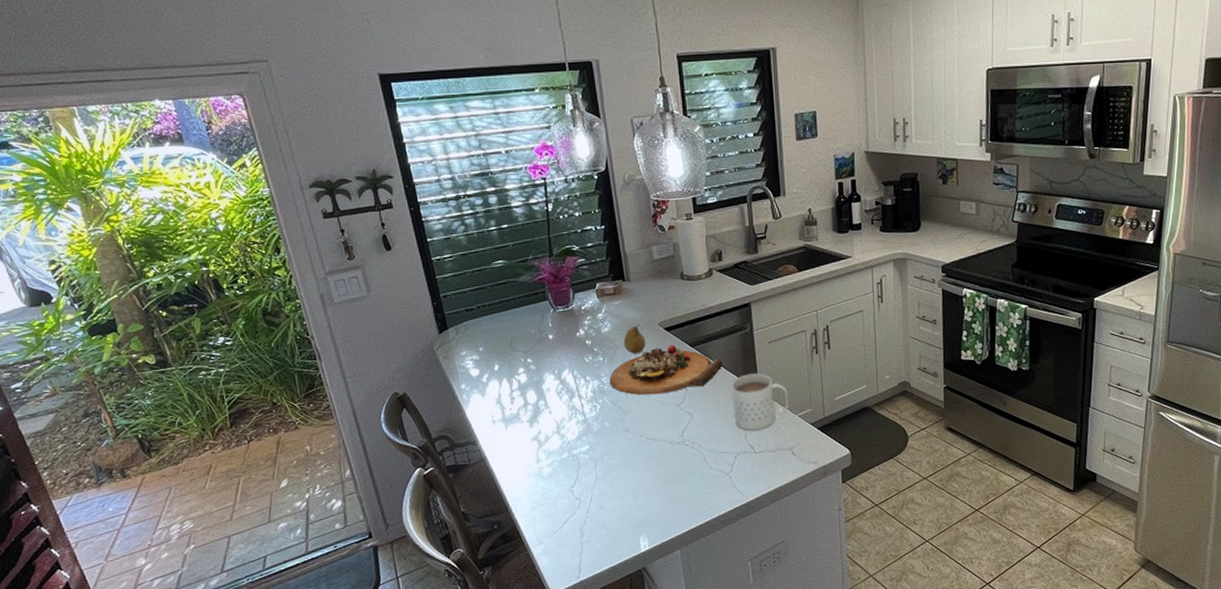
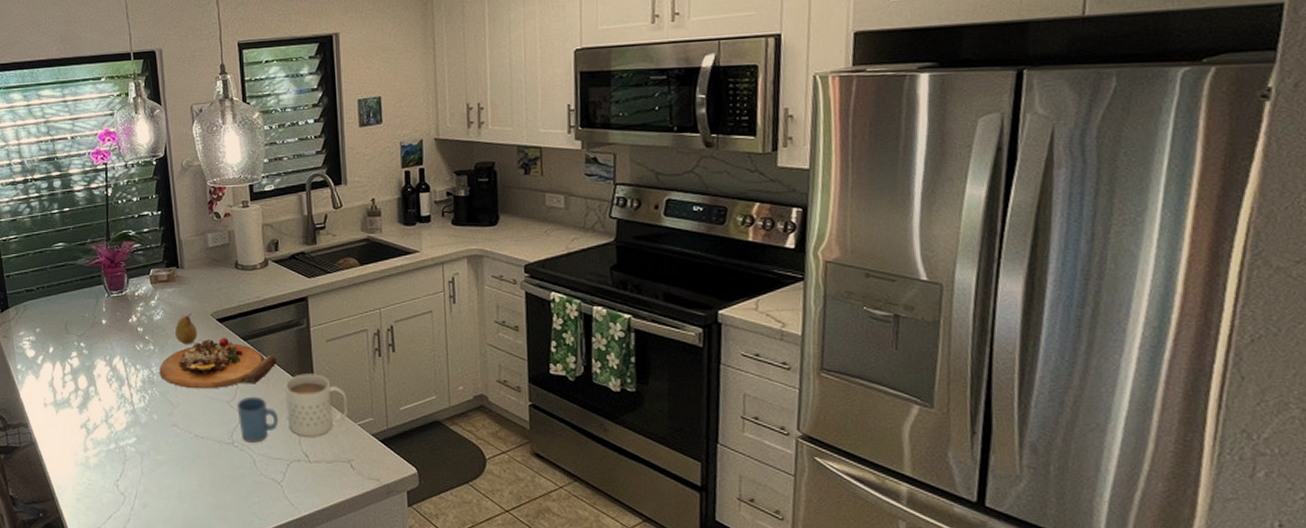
mug: none [686,398,726,441] -> present [237,396,279,444]

